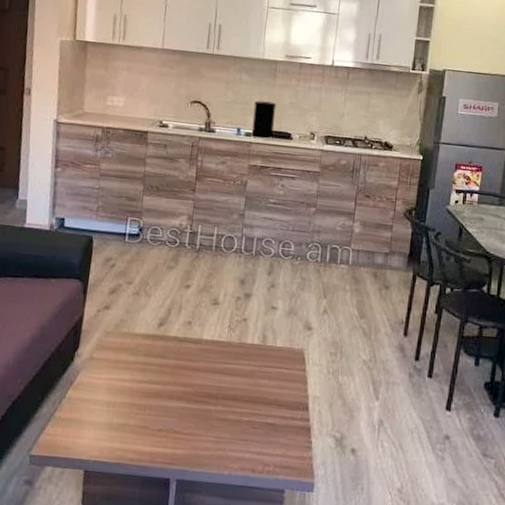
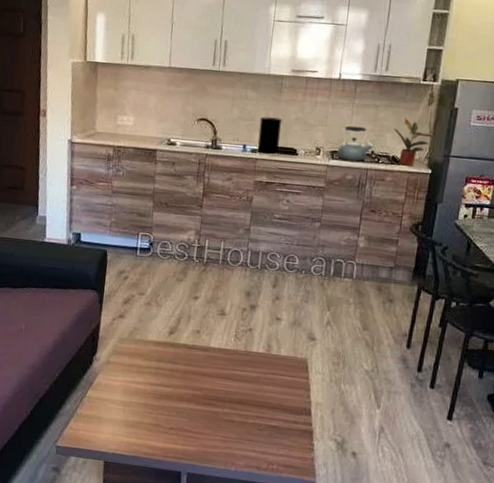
kettle: none [331,111,367,148] -> present [337,125,374,163]
potted plant: none [385,105,423,153] -> present [393,118,433,167]

